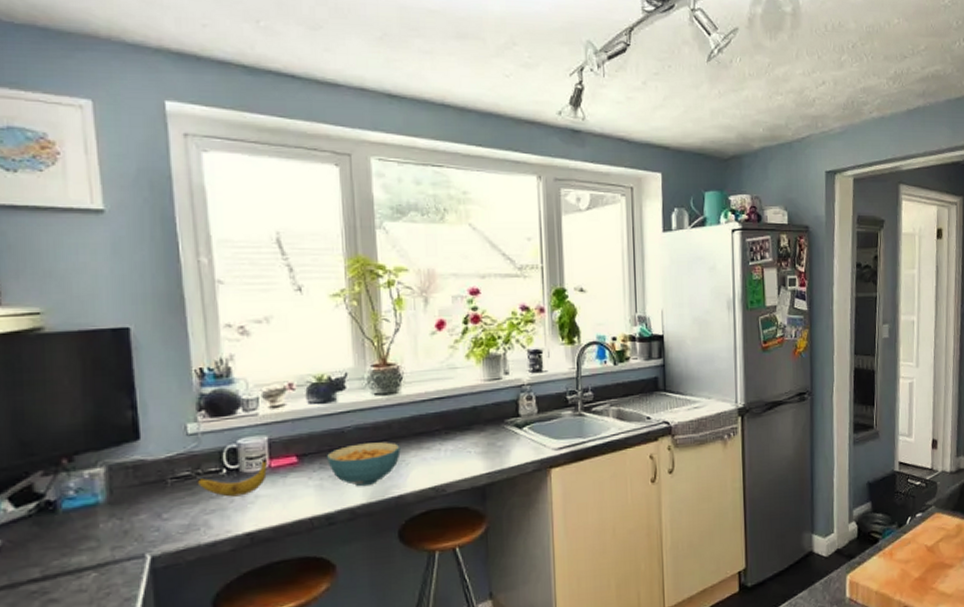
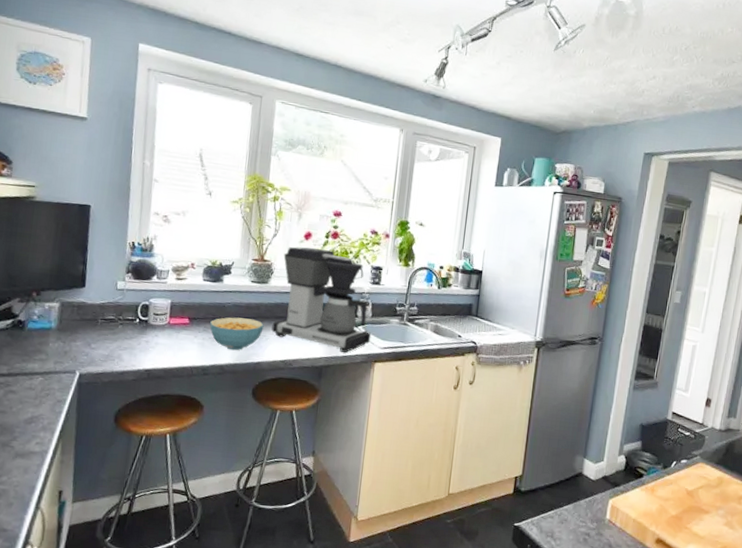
banana: present [197,459,268,497] -> none [118,316,168,341]
coffee maker: none [411,338,541,464] -> present [271,246,372,353]

